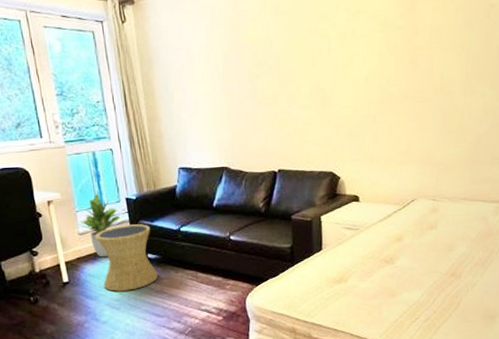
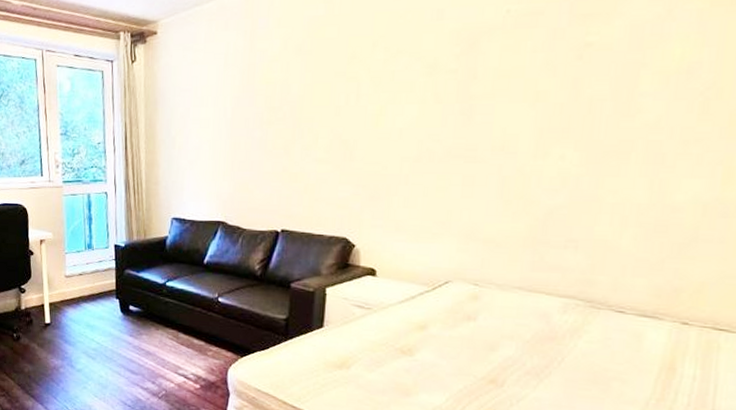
potted plant: present [79,193,121,258] -> none [67,237,107,304]
side table: present [96,224,159,292] -> none [81,272,139,342]

